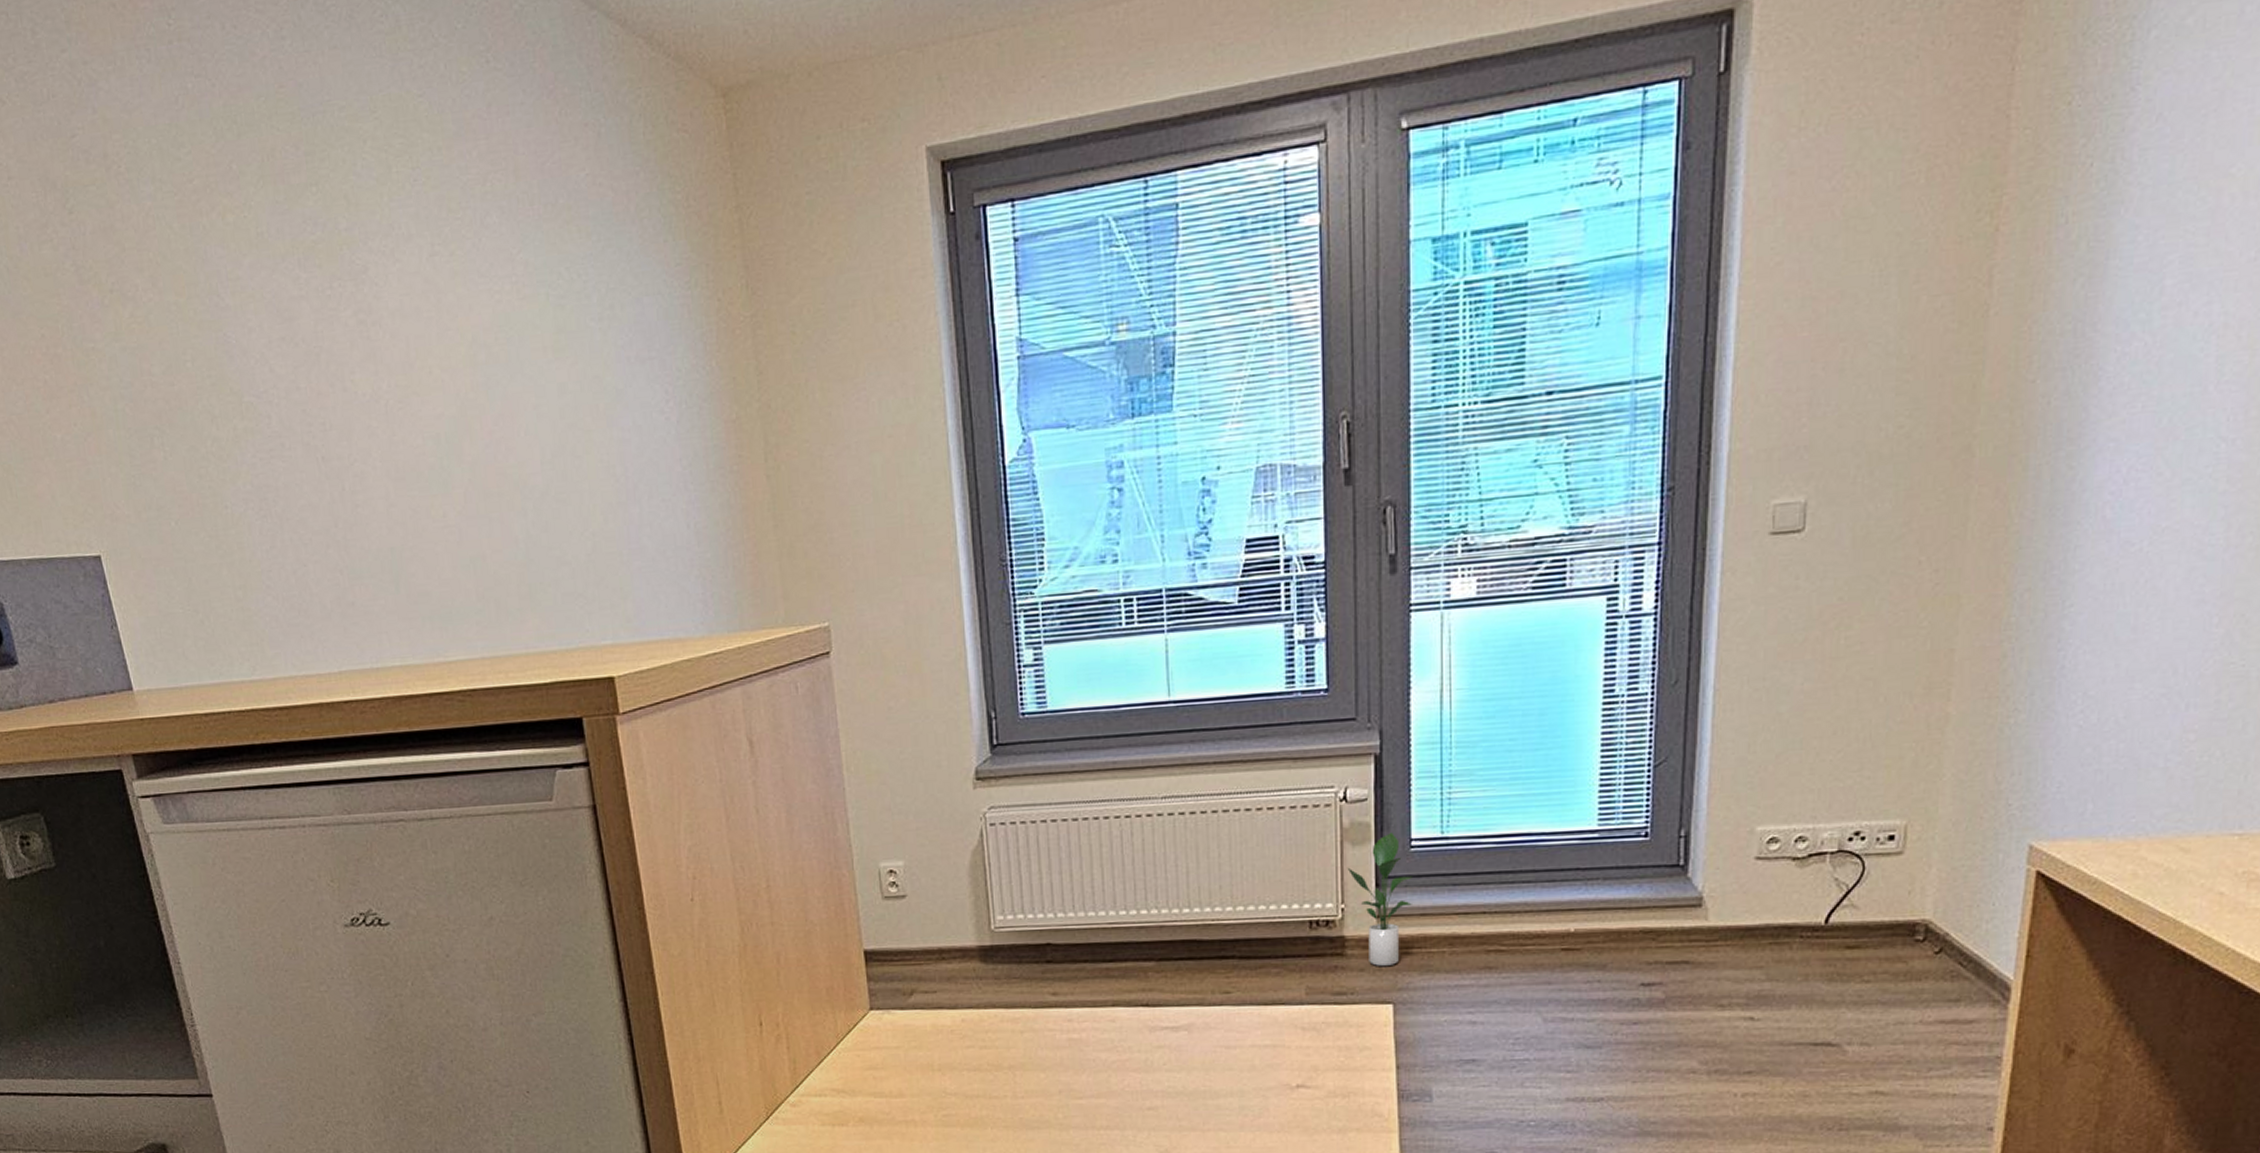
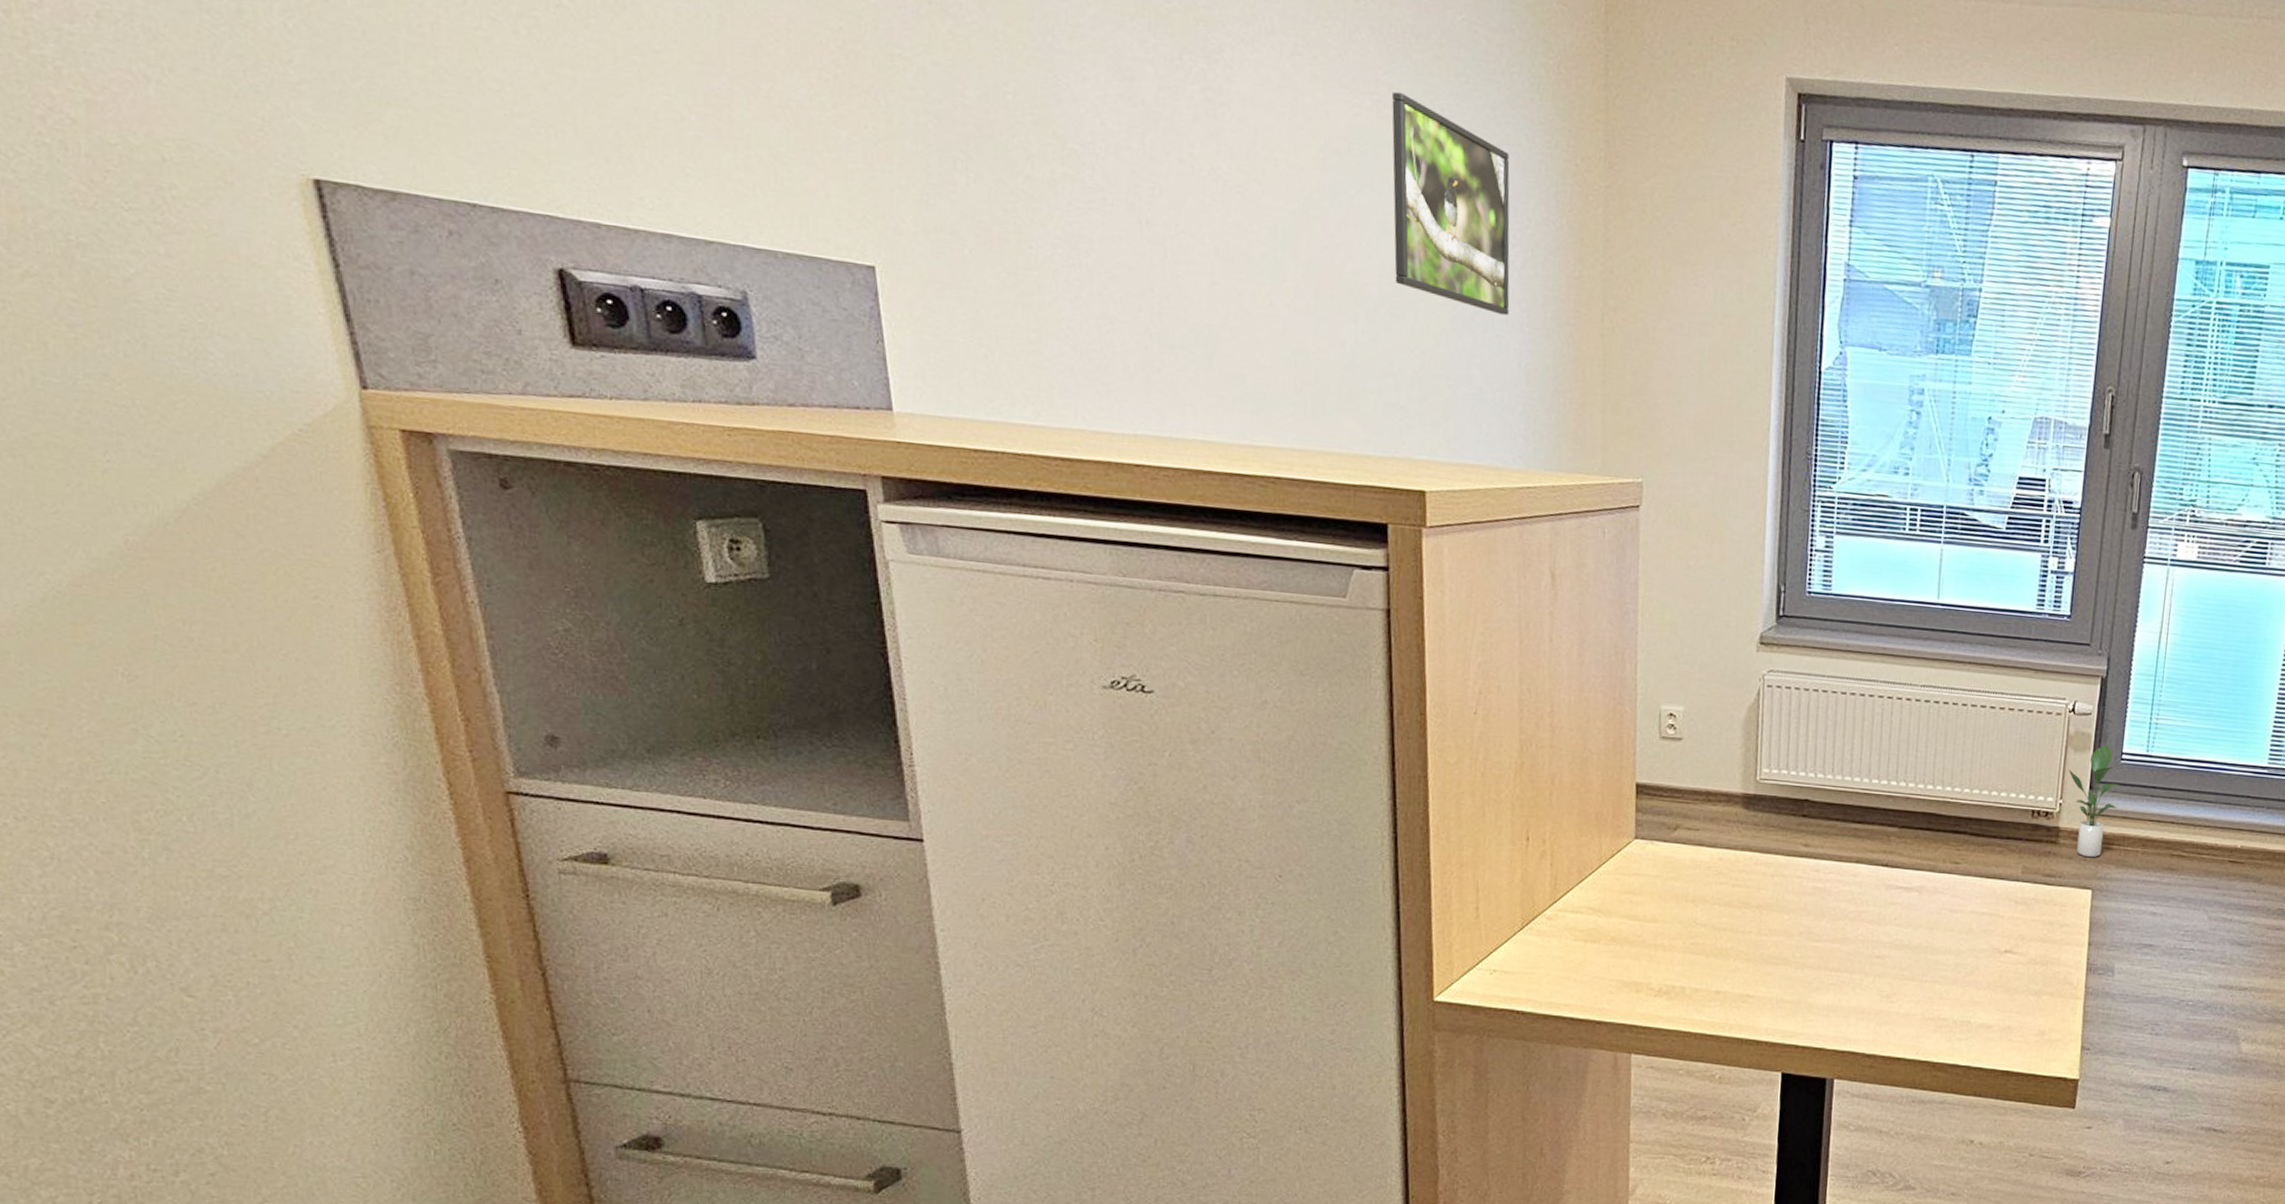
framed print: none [528,267,672,478] -> present [1391,91,1510,316]

